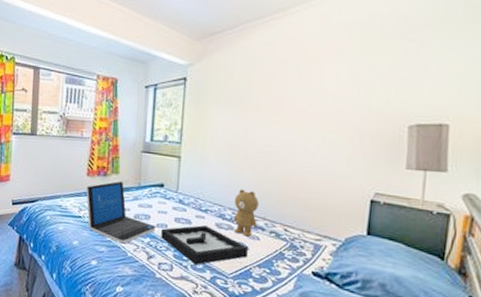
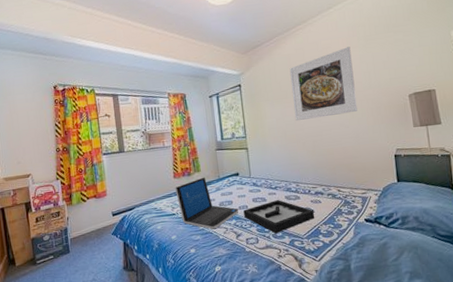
teddy bear: present [222,189,267,237] -> none [290,165,323,202]
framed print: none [247,50,340,137] -> present [289,46,358,121]

